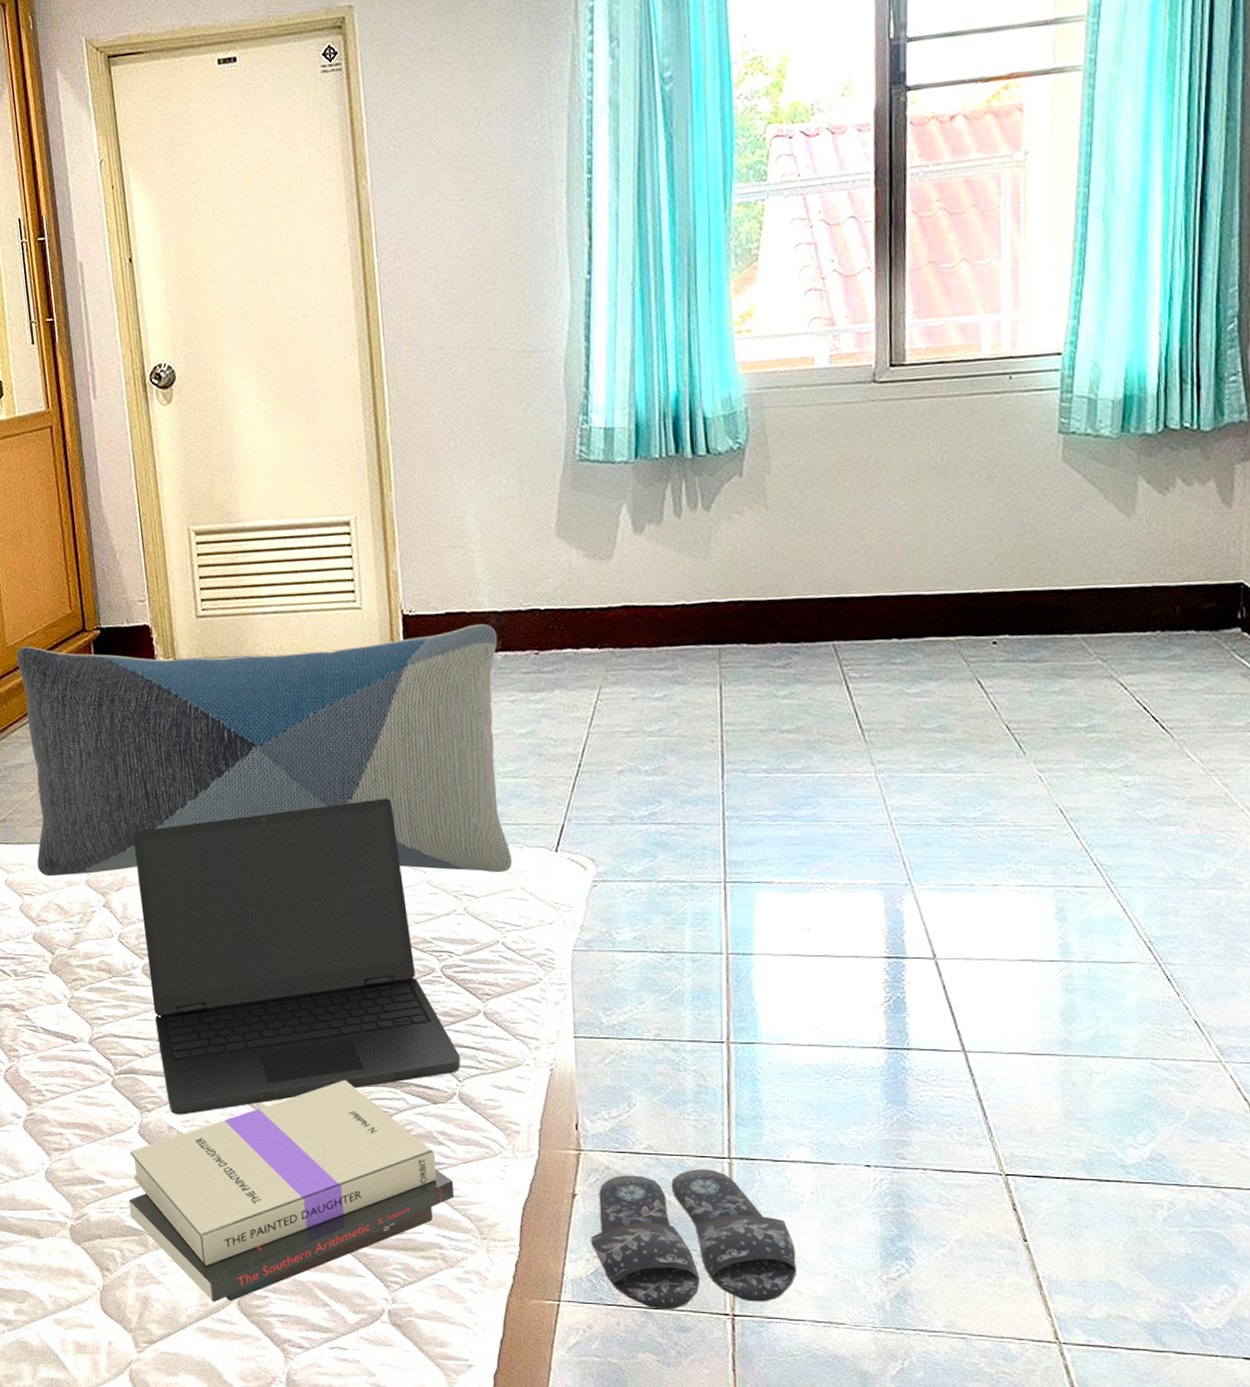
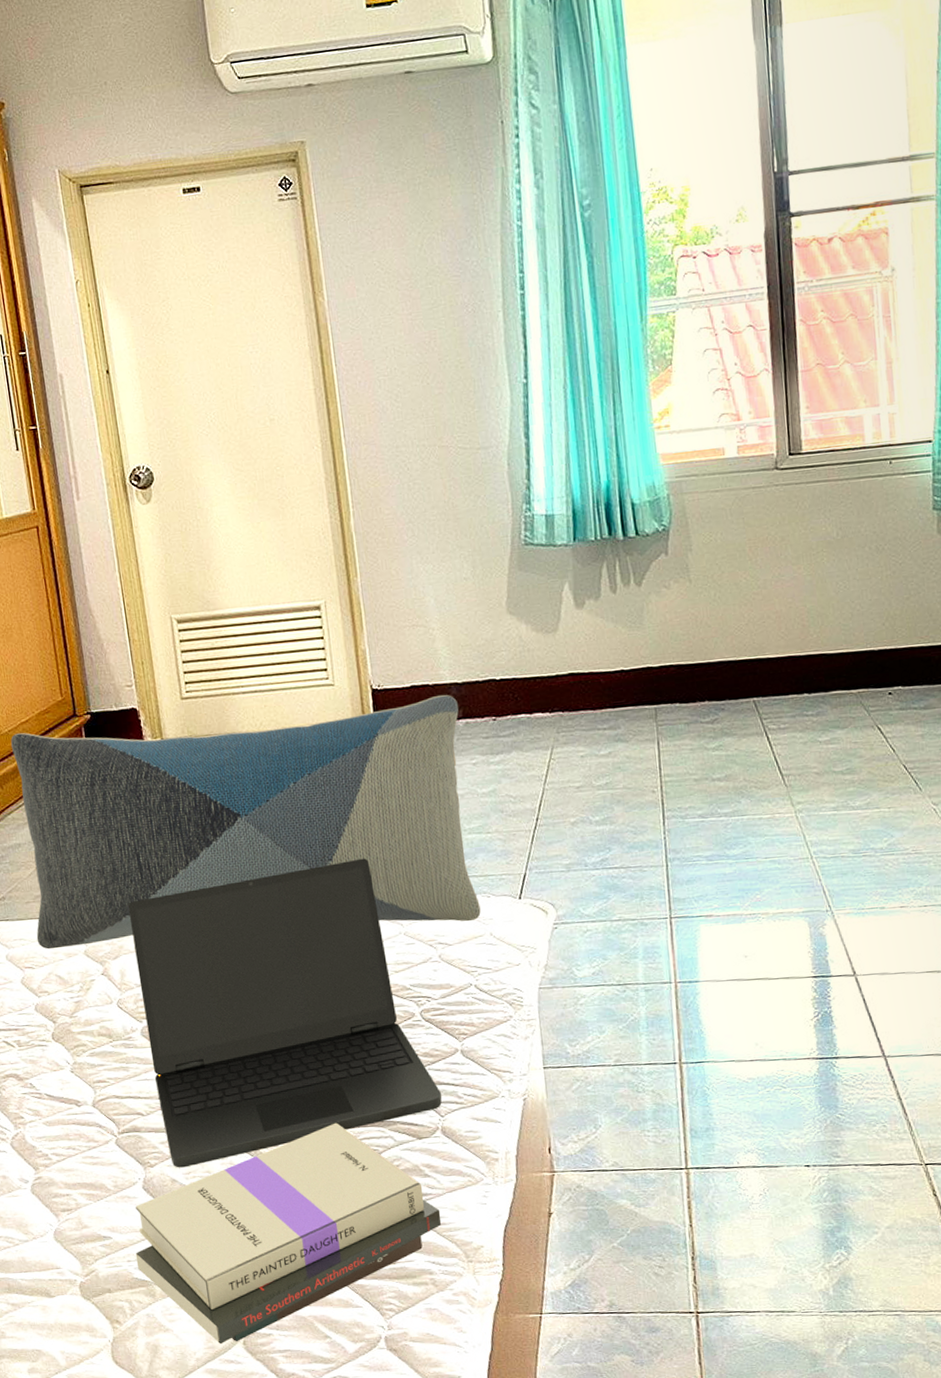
slippers: present [591,1169,797,1310] -> none [567,1180,751,1313]

